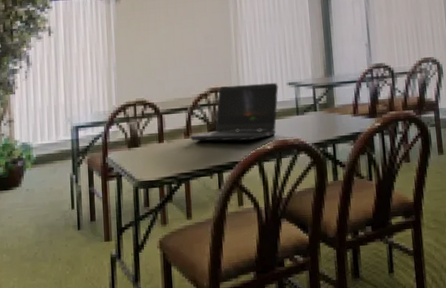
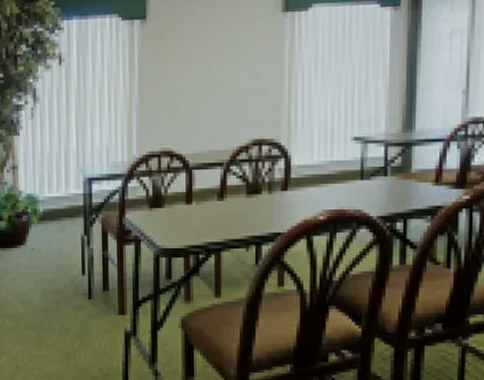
laptop computer: present [189,82,279,142] -> none [224,136,340,207]

